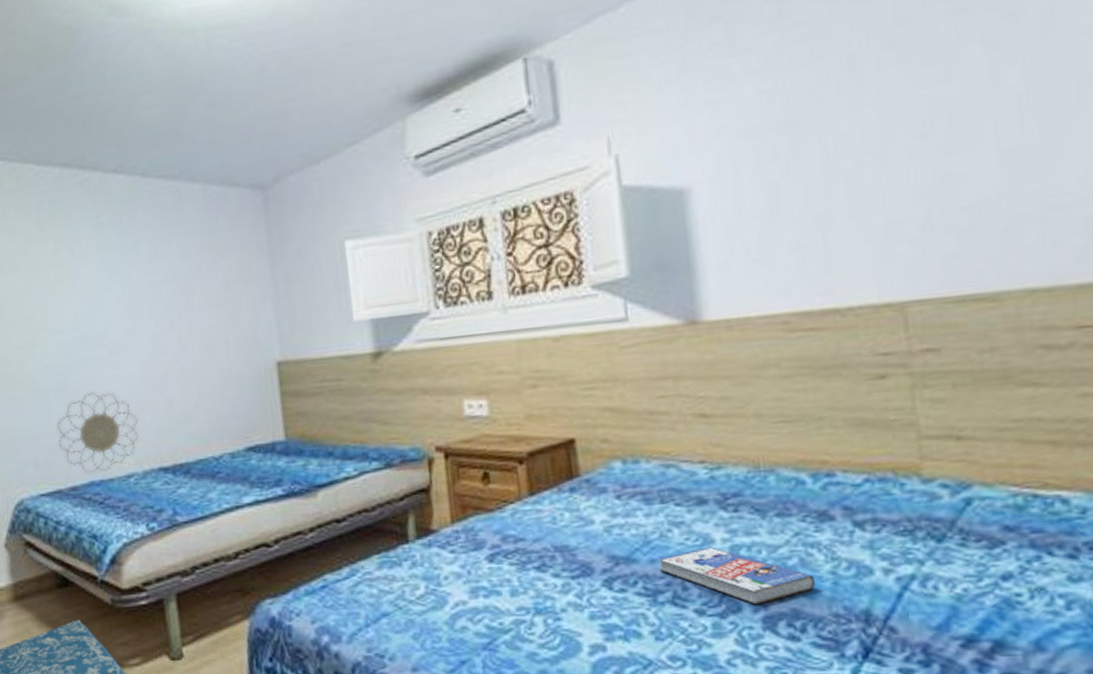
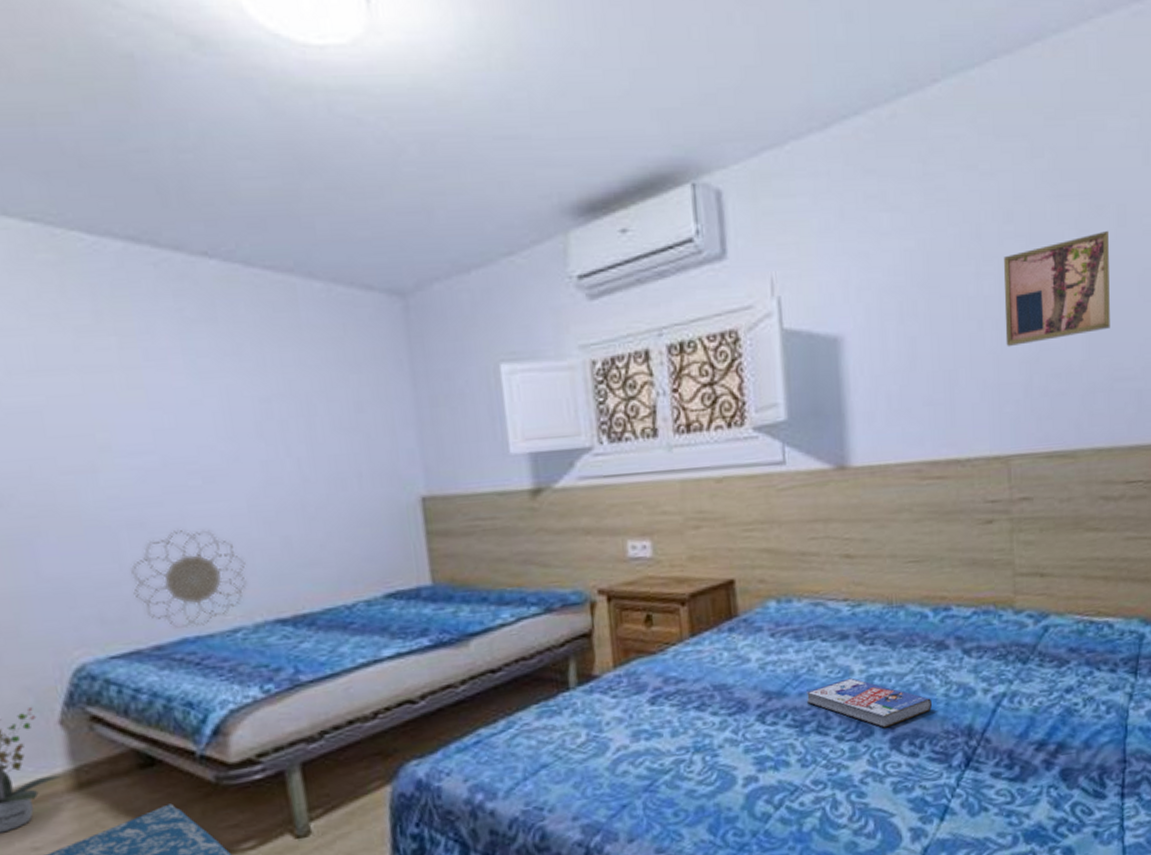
wall art: none [885,40,1039,182] -> present [1003,231,1110,347]

